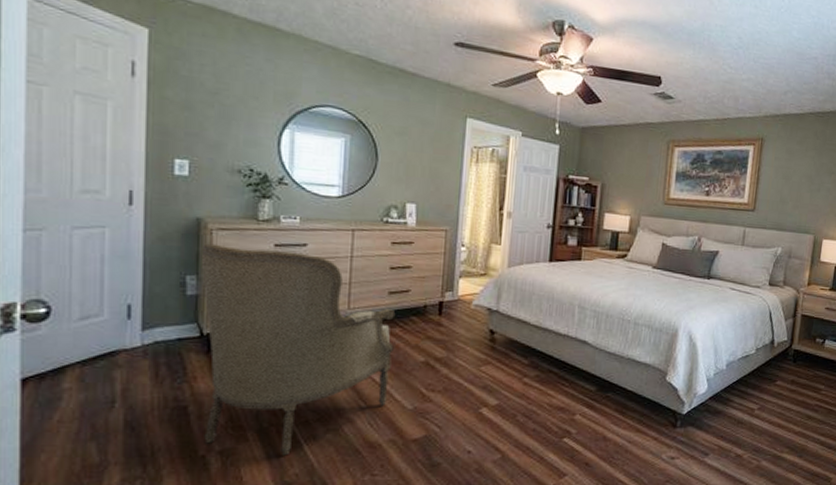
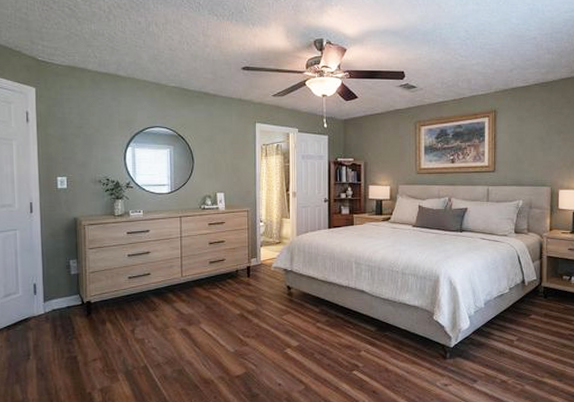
armchair: present [200,243,396,456] -> none [78,235,217,391]

